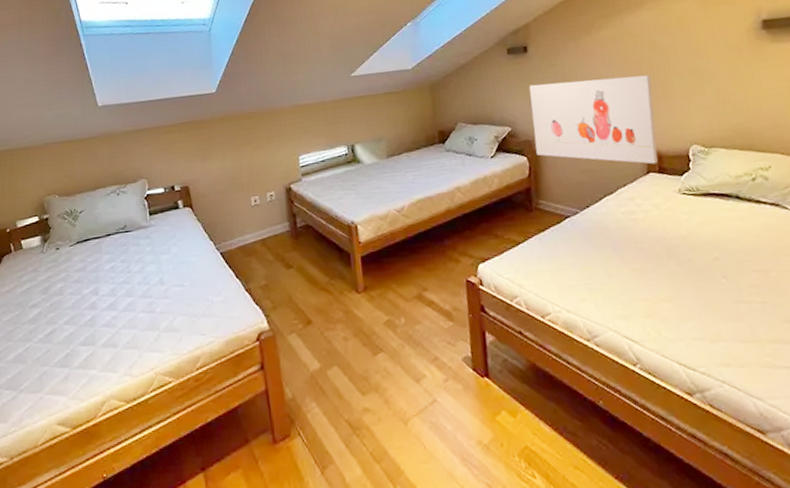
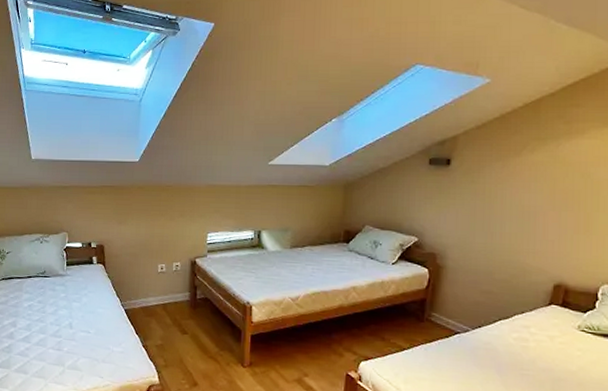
wall art: present [529,75,658,165] -> none [439,198,576,297]

